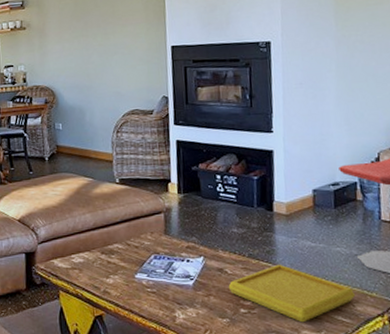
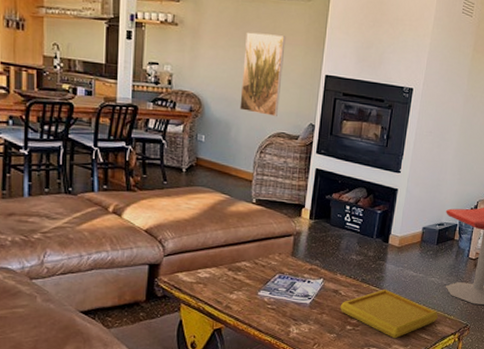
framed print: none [87,17,129,96] -> present [239,32,286,117]

